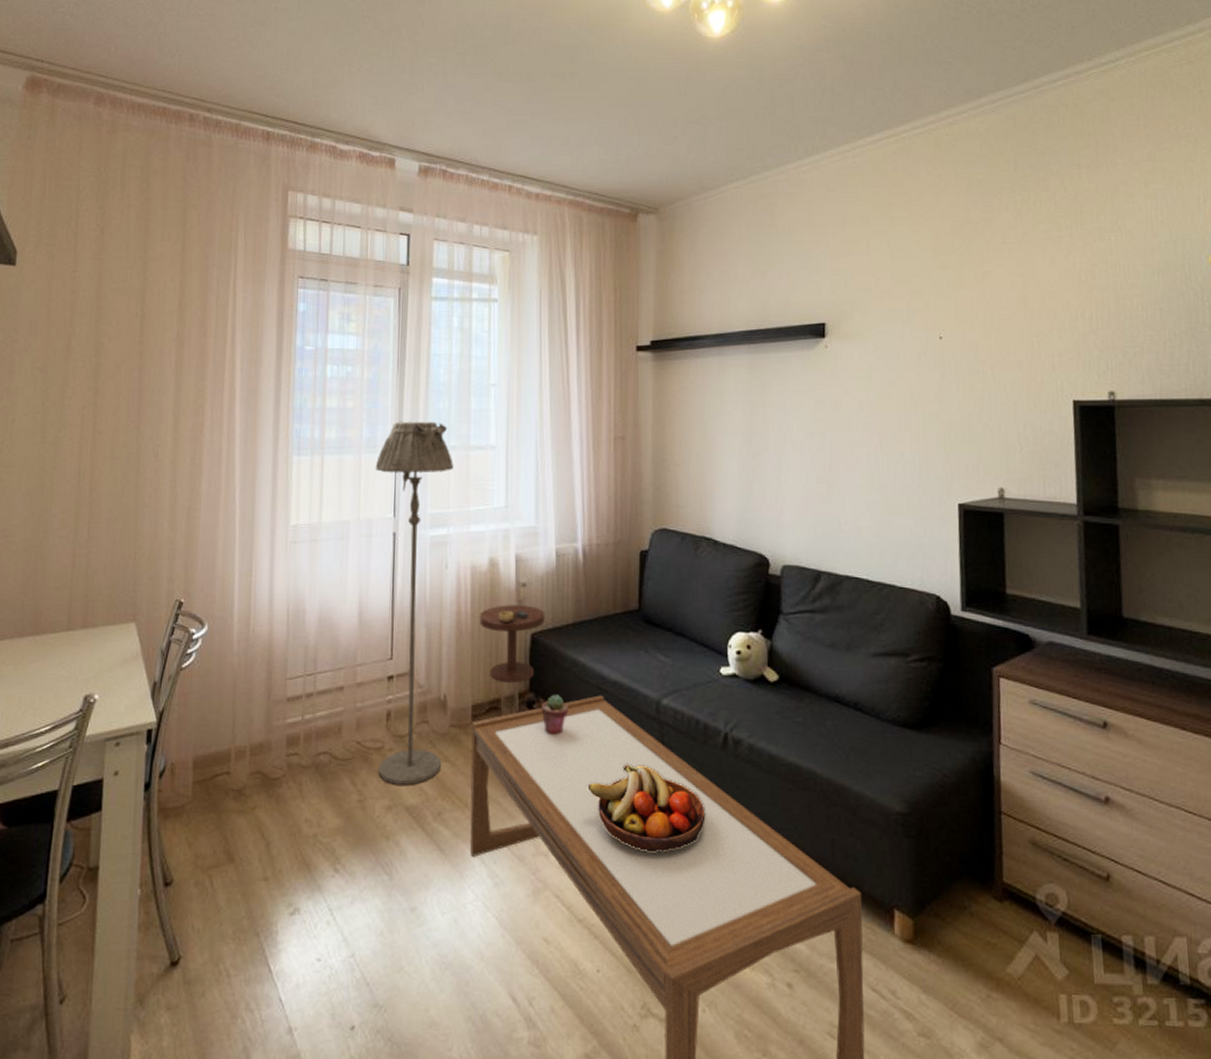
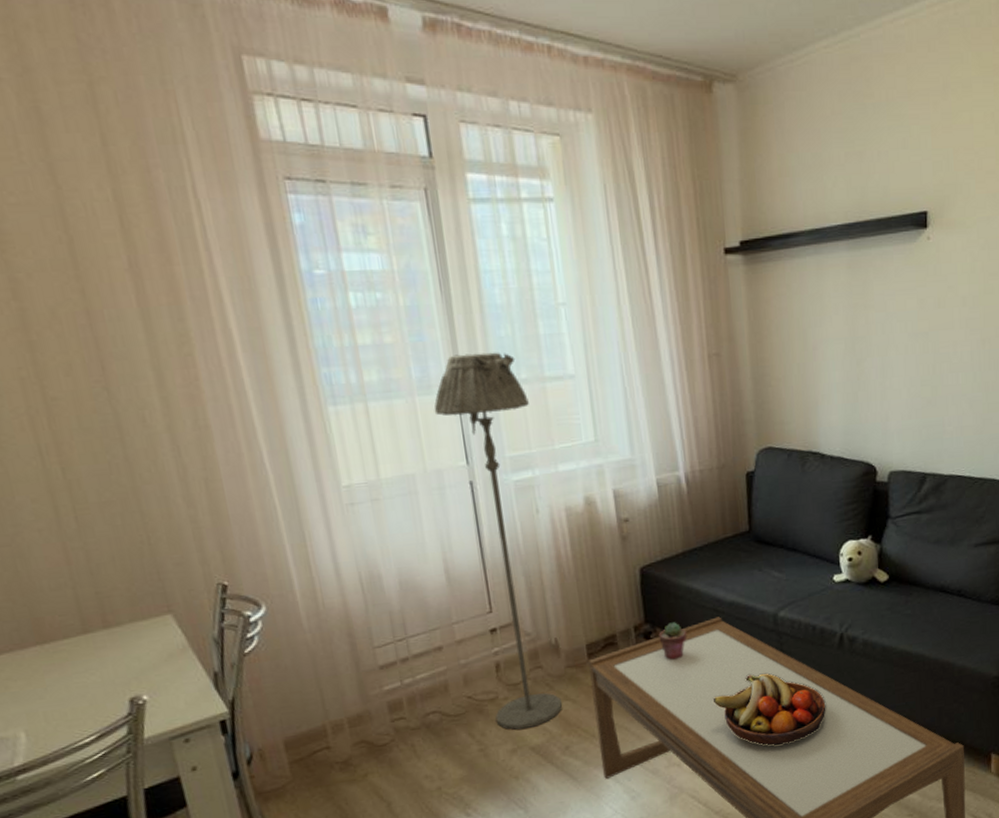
side table: present [479,605,545,684] -> none [582,540,653,619]

